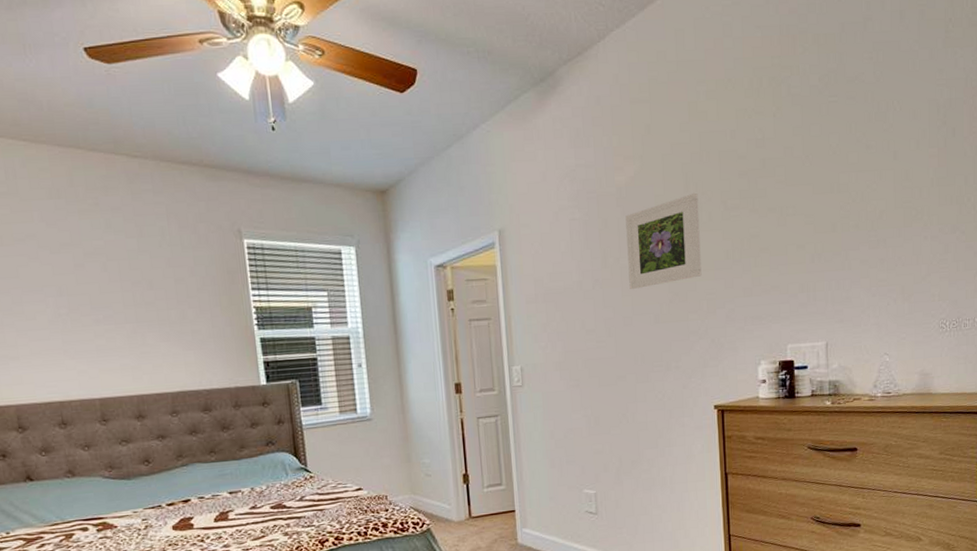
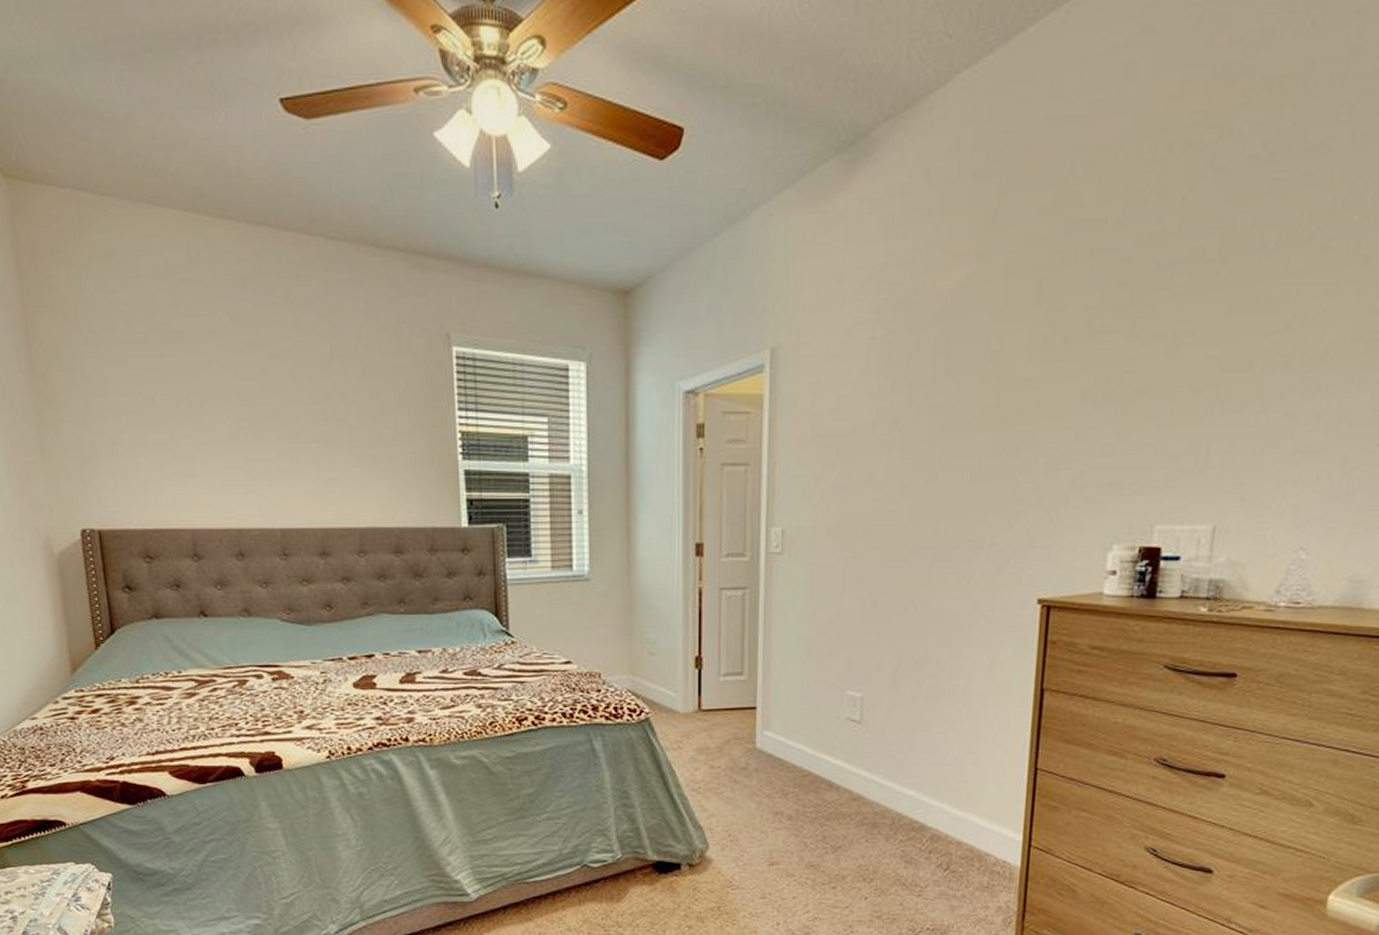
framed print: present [625,192,702,289] -> none [939,307,1054,436]

